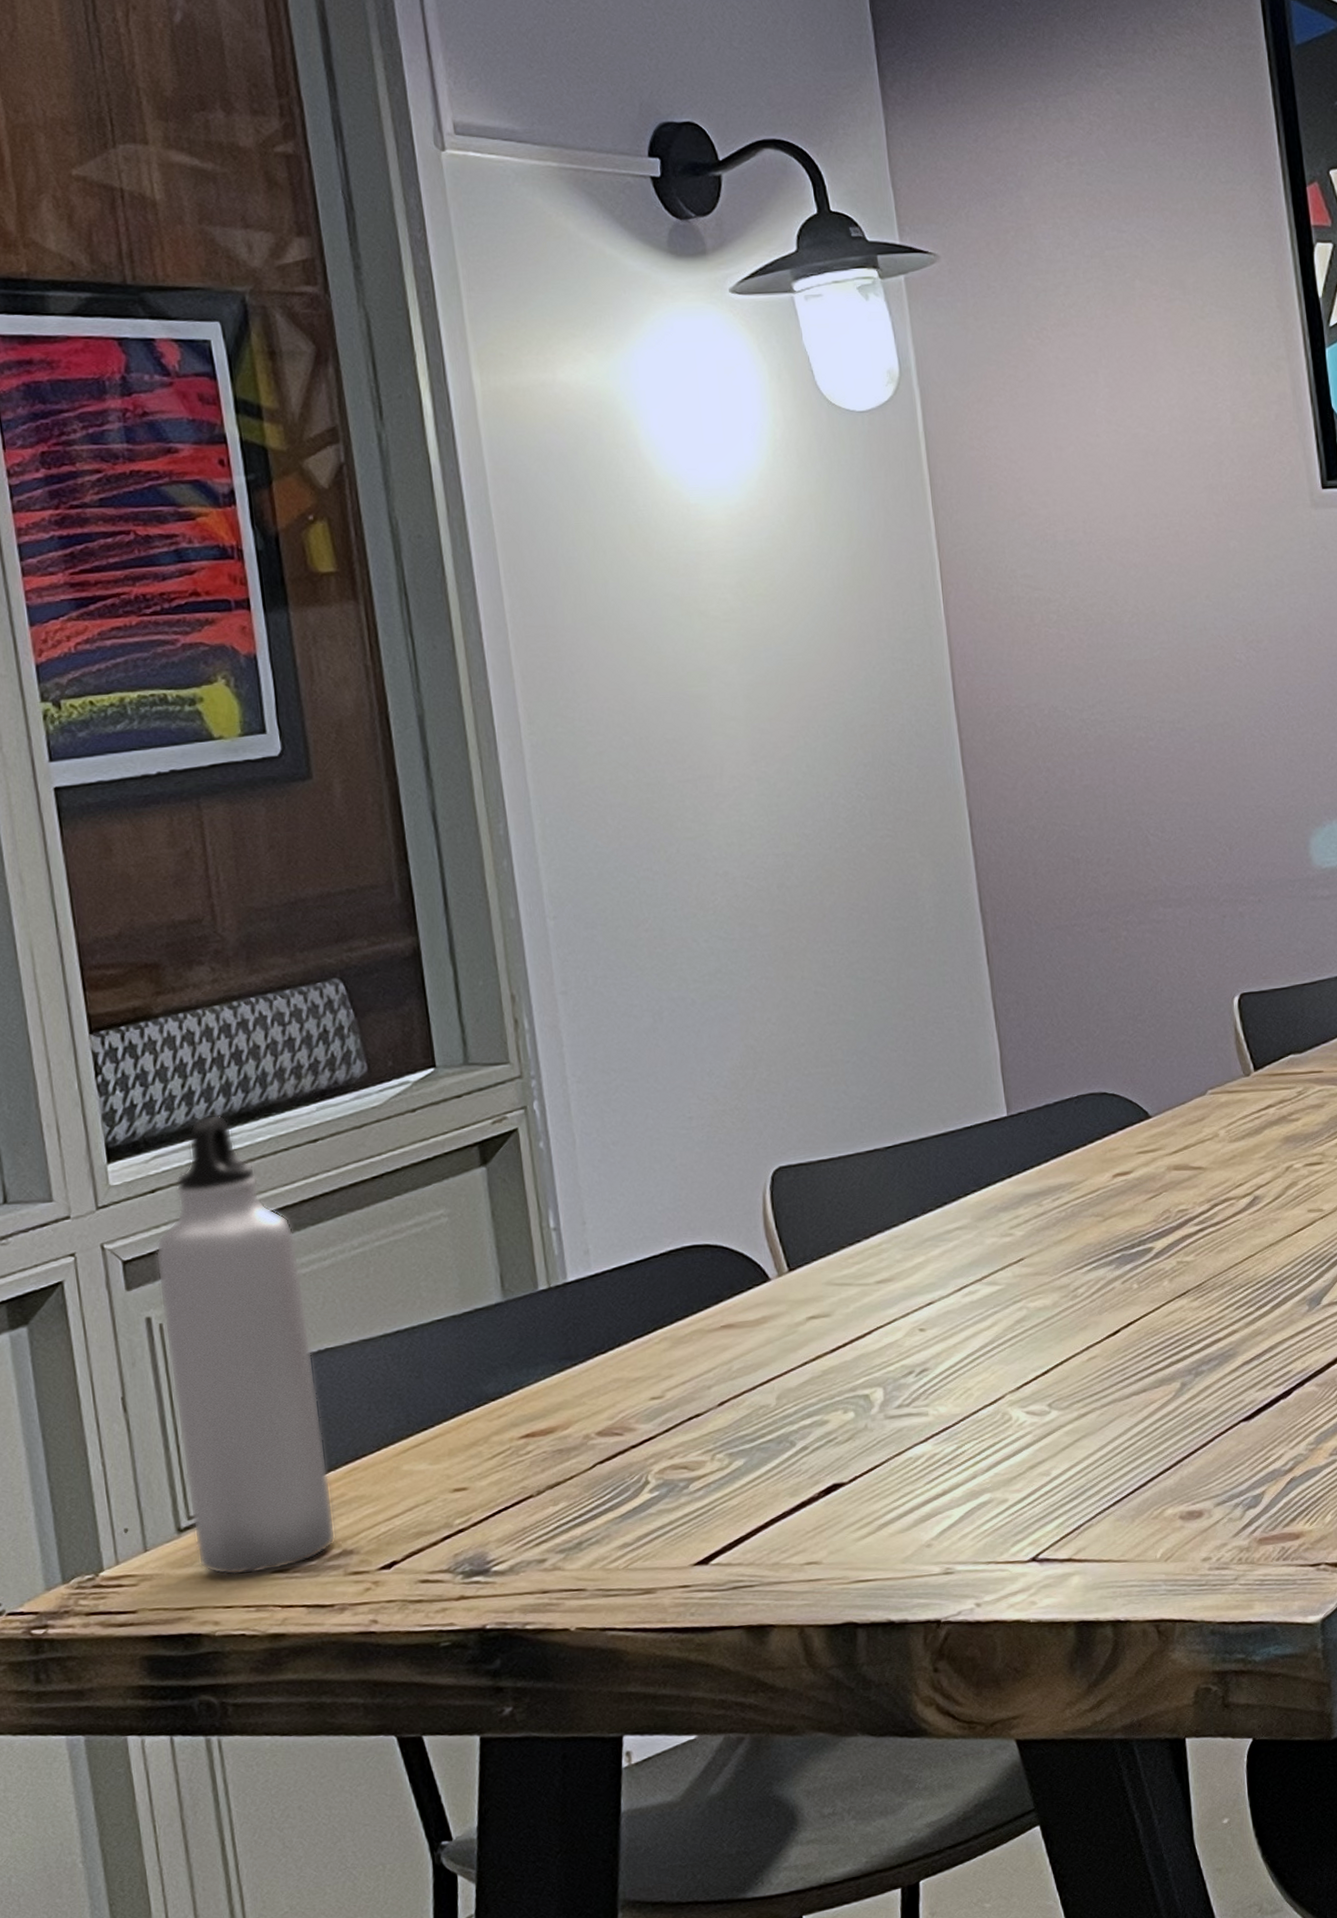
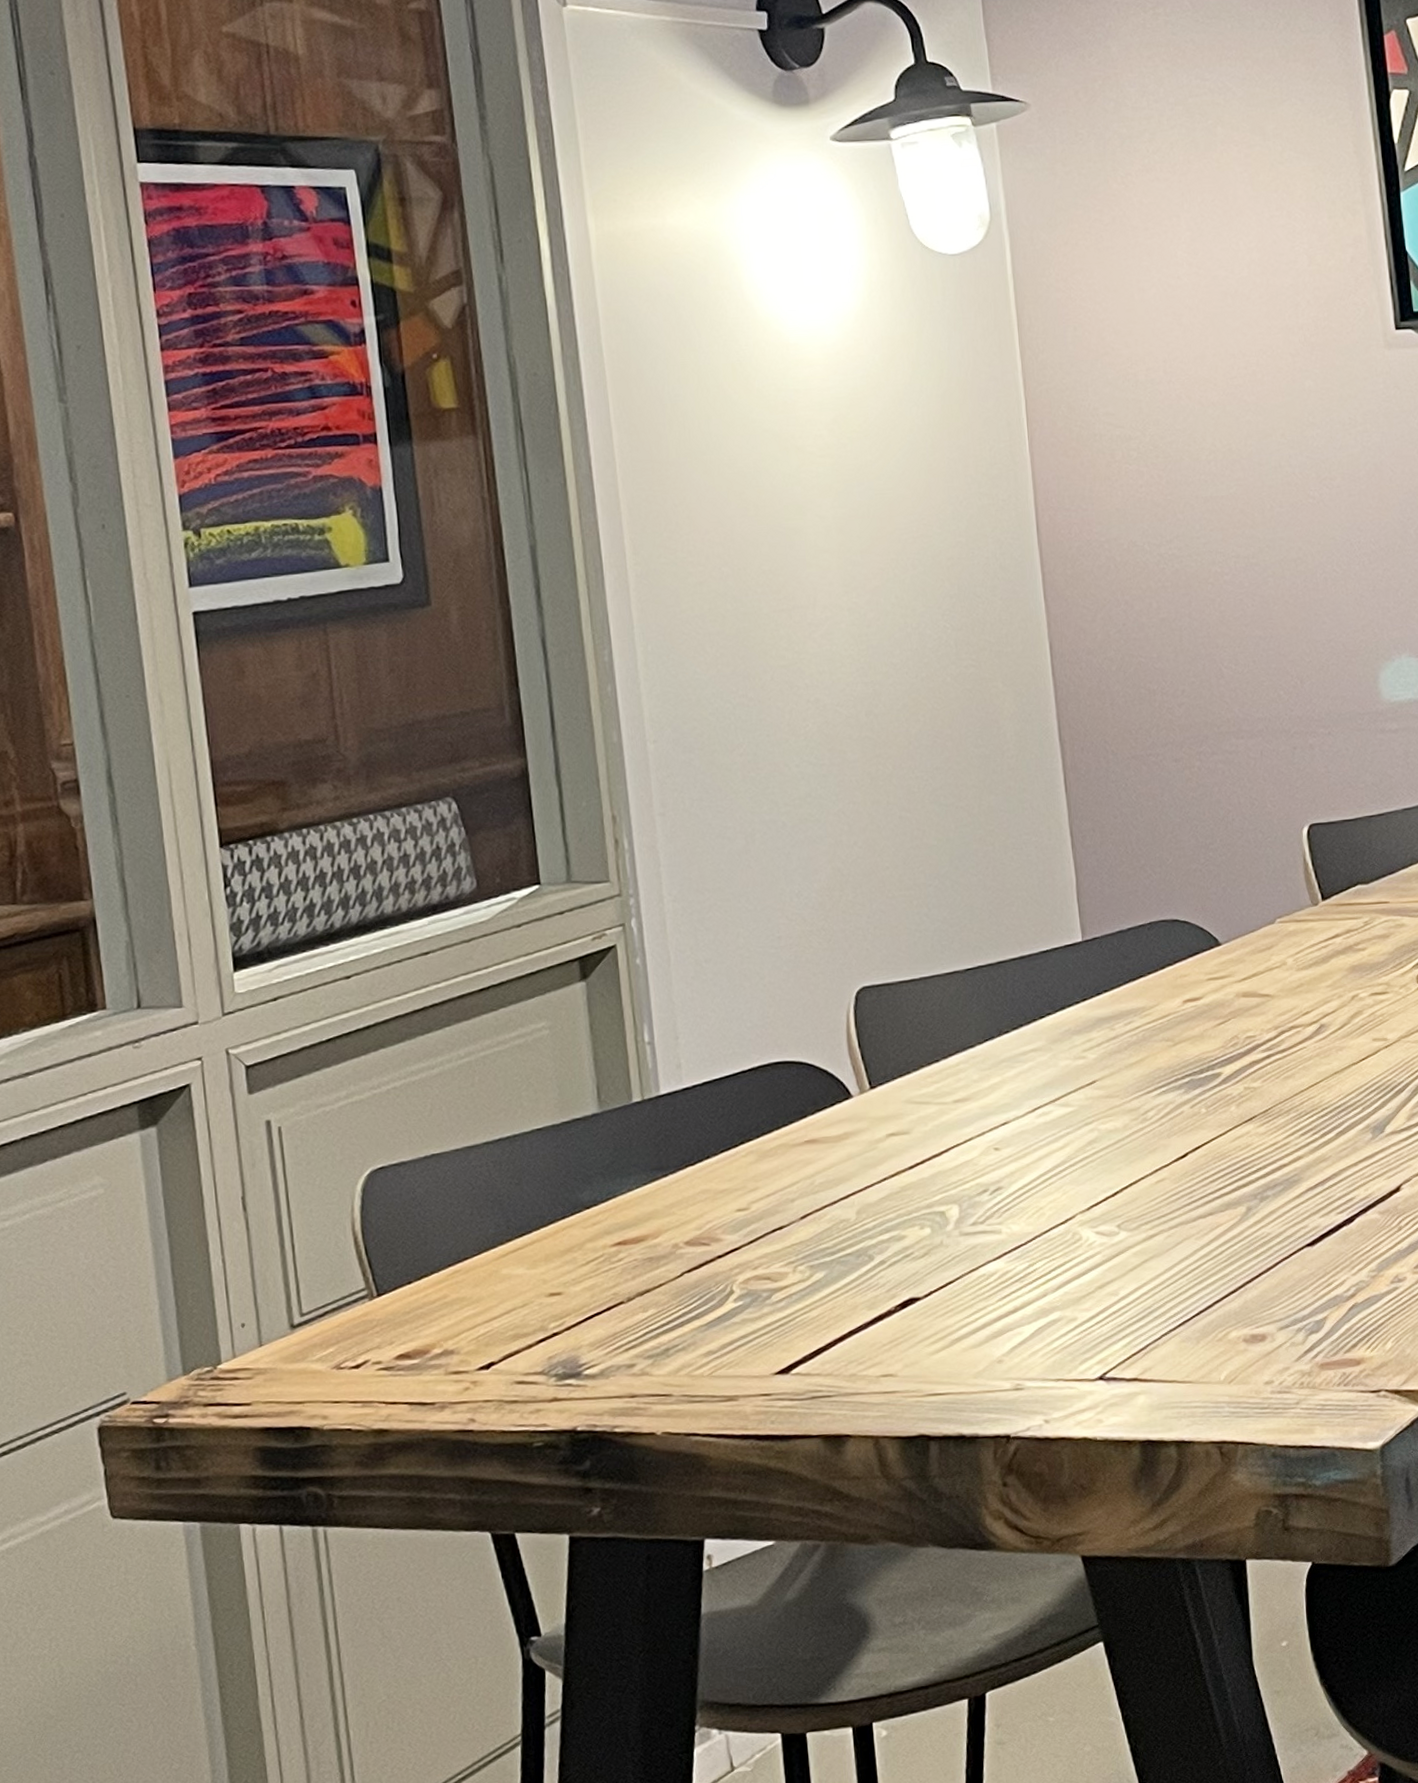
water bottle: present [155,1114,336,1576] -> none [276,926,438,1372]

